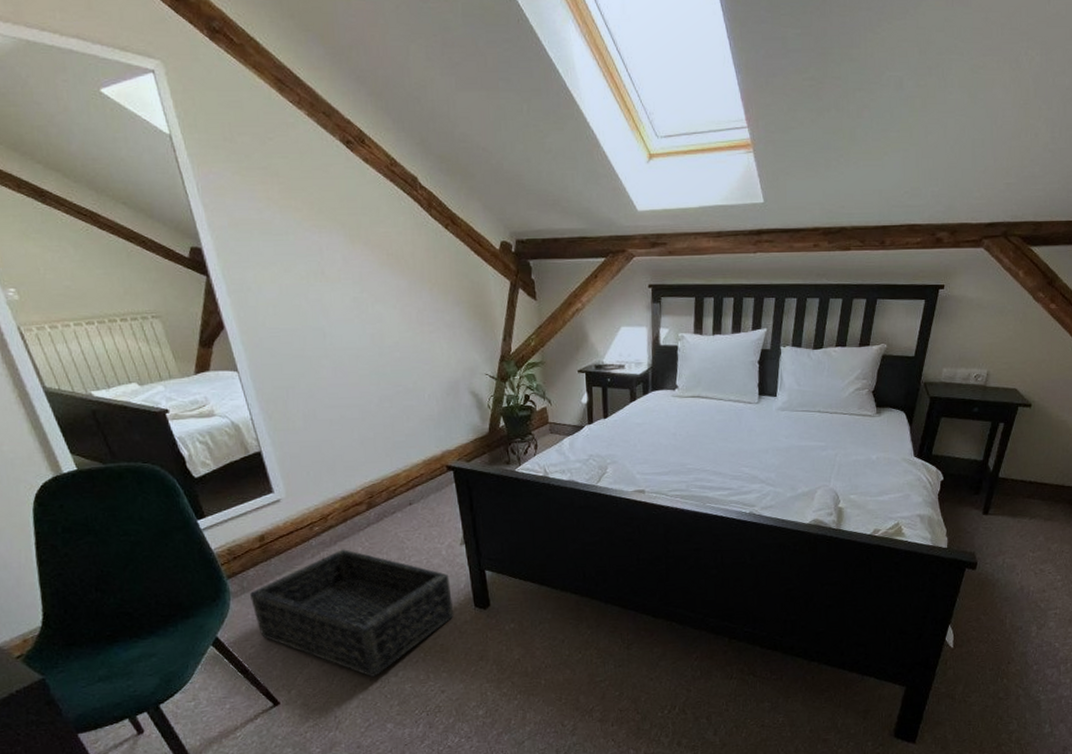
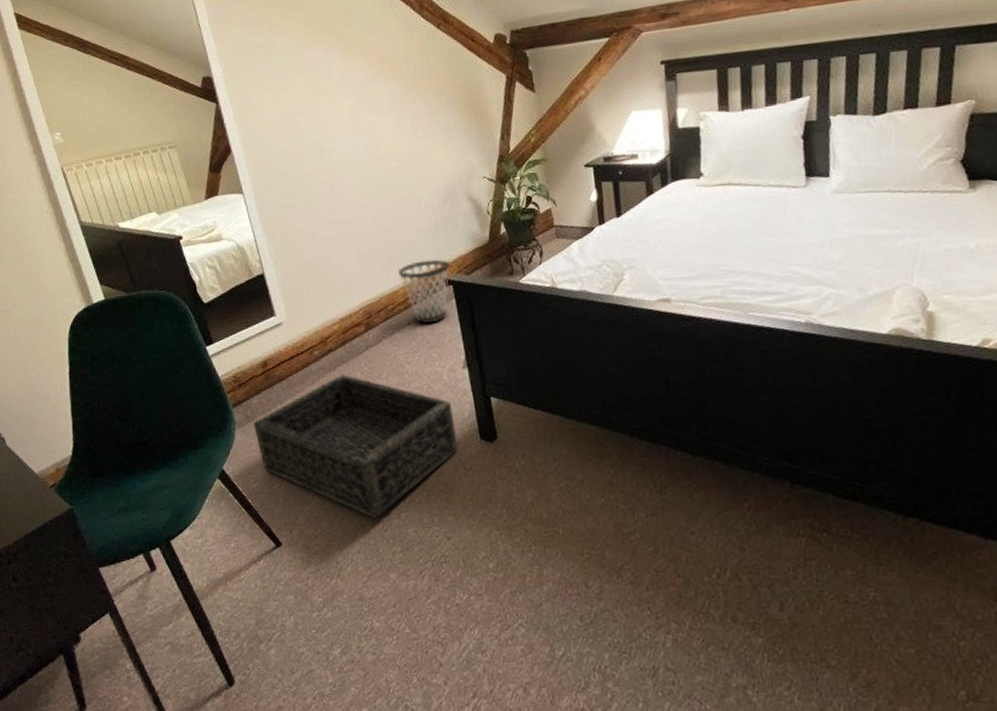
wastebasket: none [401,446,451,506] -> present [399,259,449,325]

